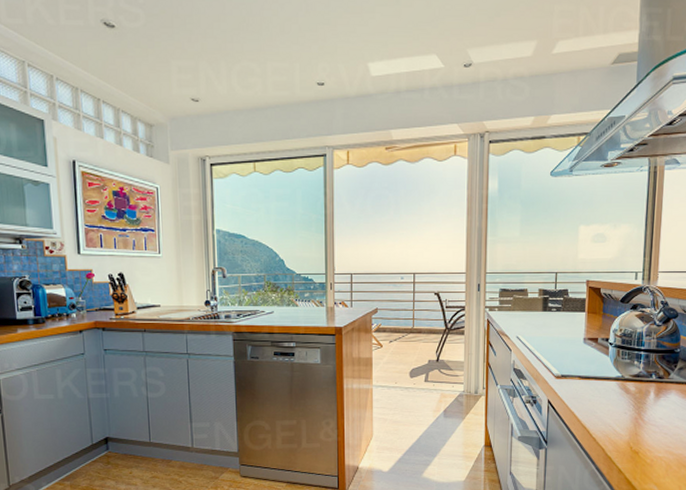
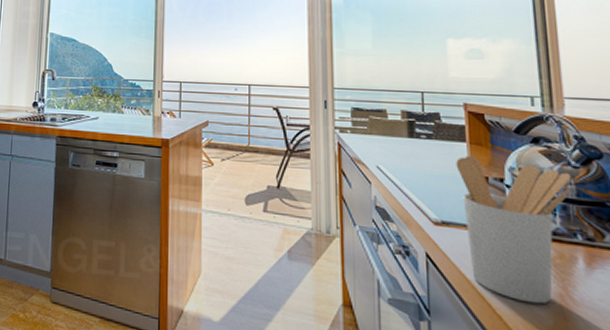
utensil holder: none [576,322,655,427] -> present [456,155,571,304]

